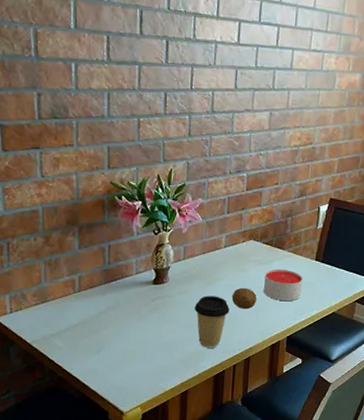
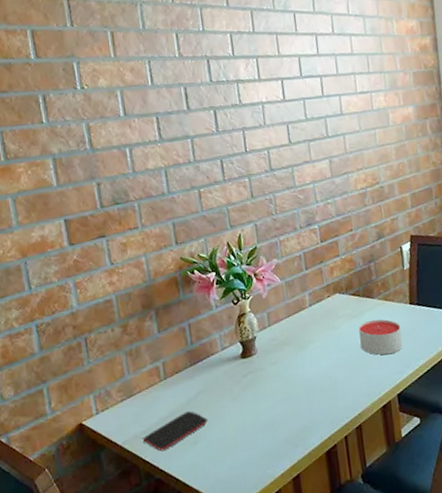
smartphone: none [49,323,113,354] -> present [140,411,208,452]
coffee cup: present [194,295,230,348] -> none [289,360,329,422]
fruit: present [231,287,257,310] -> none [327,346,356,371]

